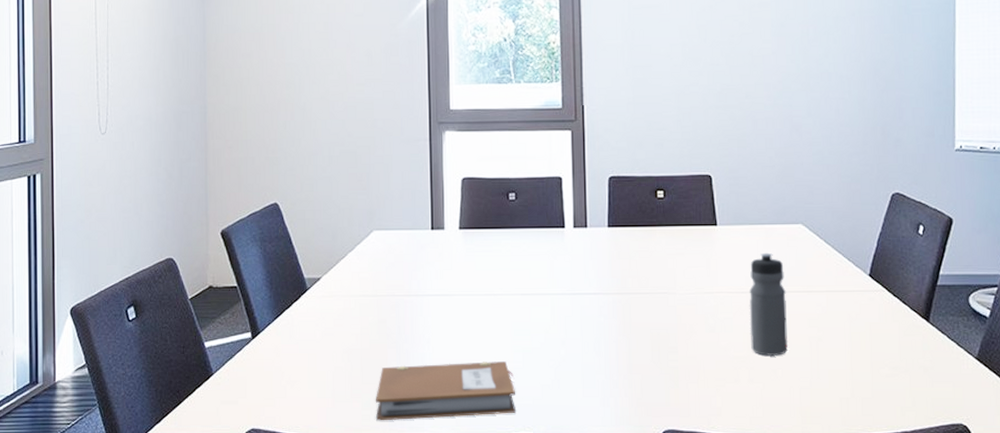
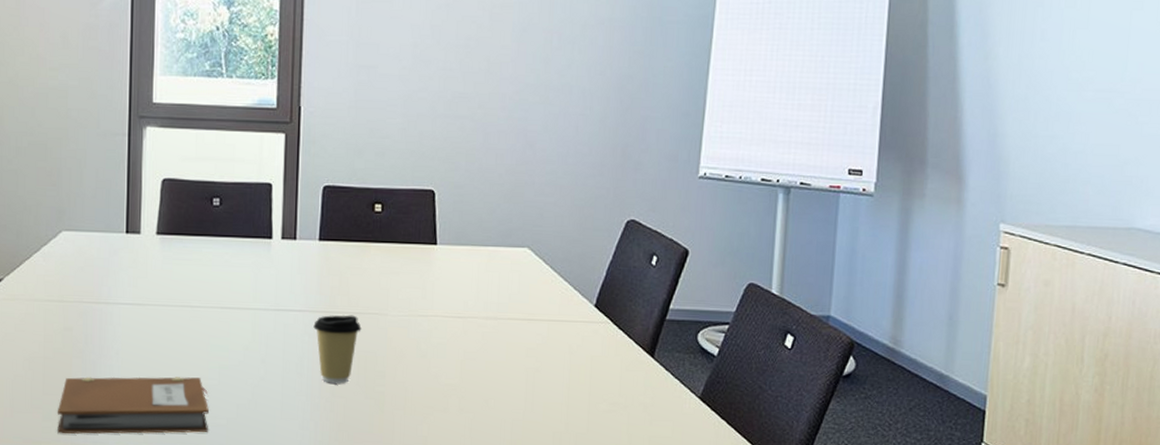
coffee cup: none [608,295,653,361] -> present [313,314,362,384]
water bottle: present [750,252,788,357] -> none [464,276,505,386]

